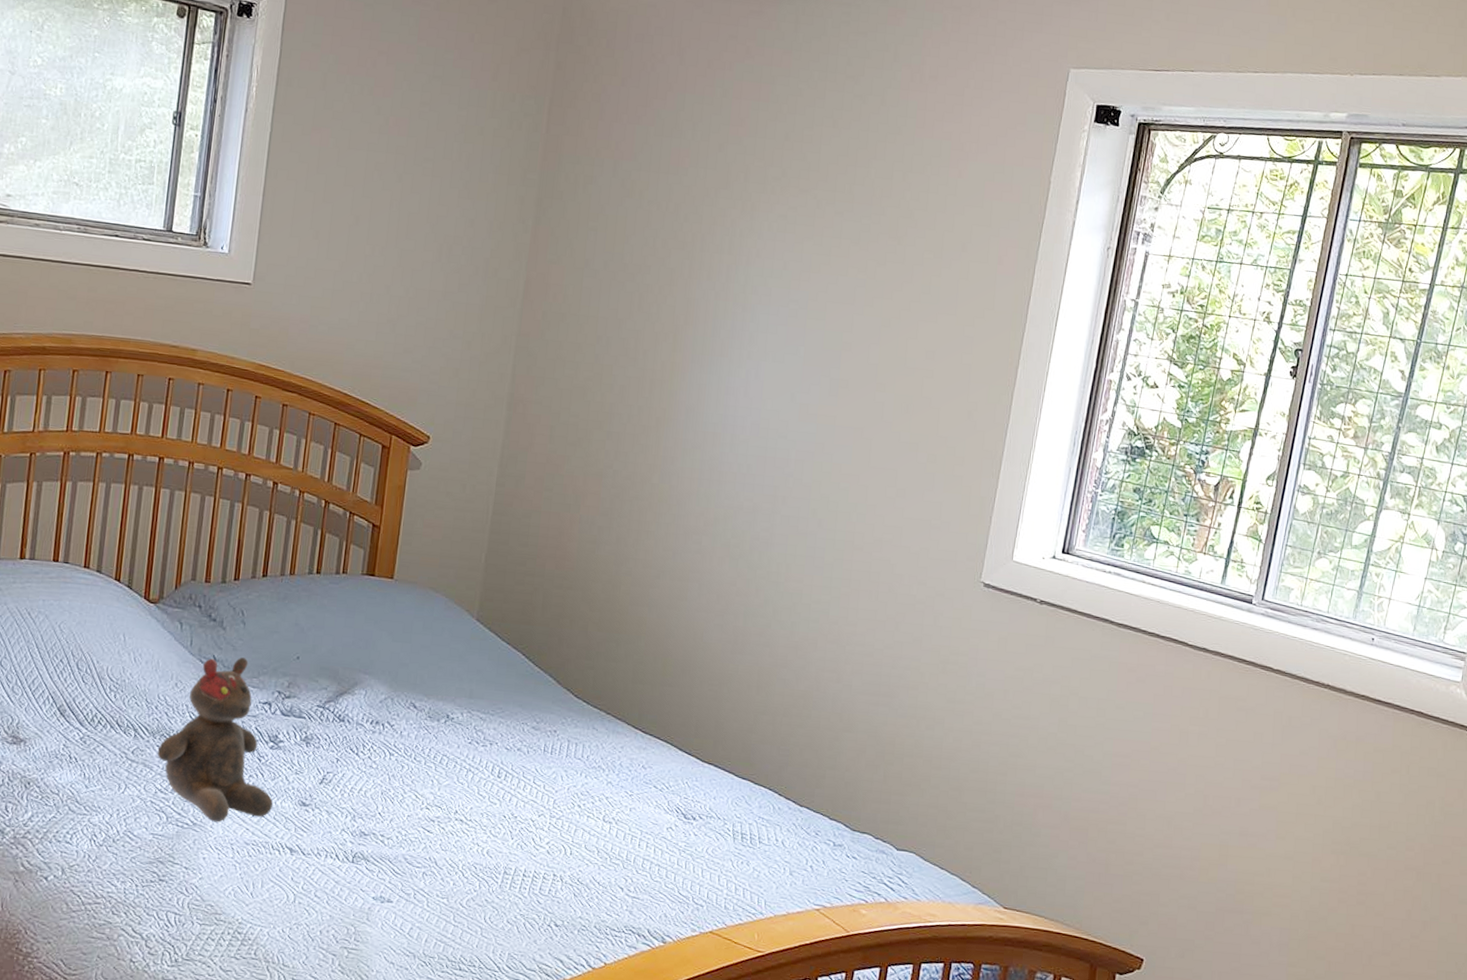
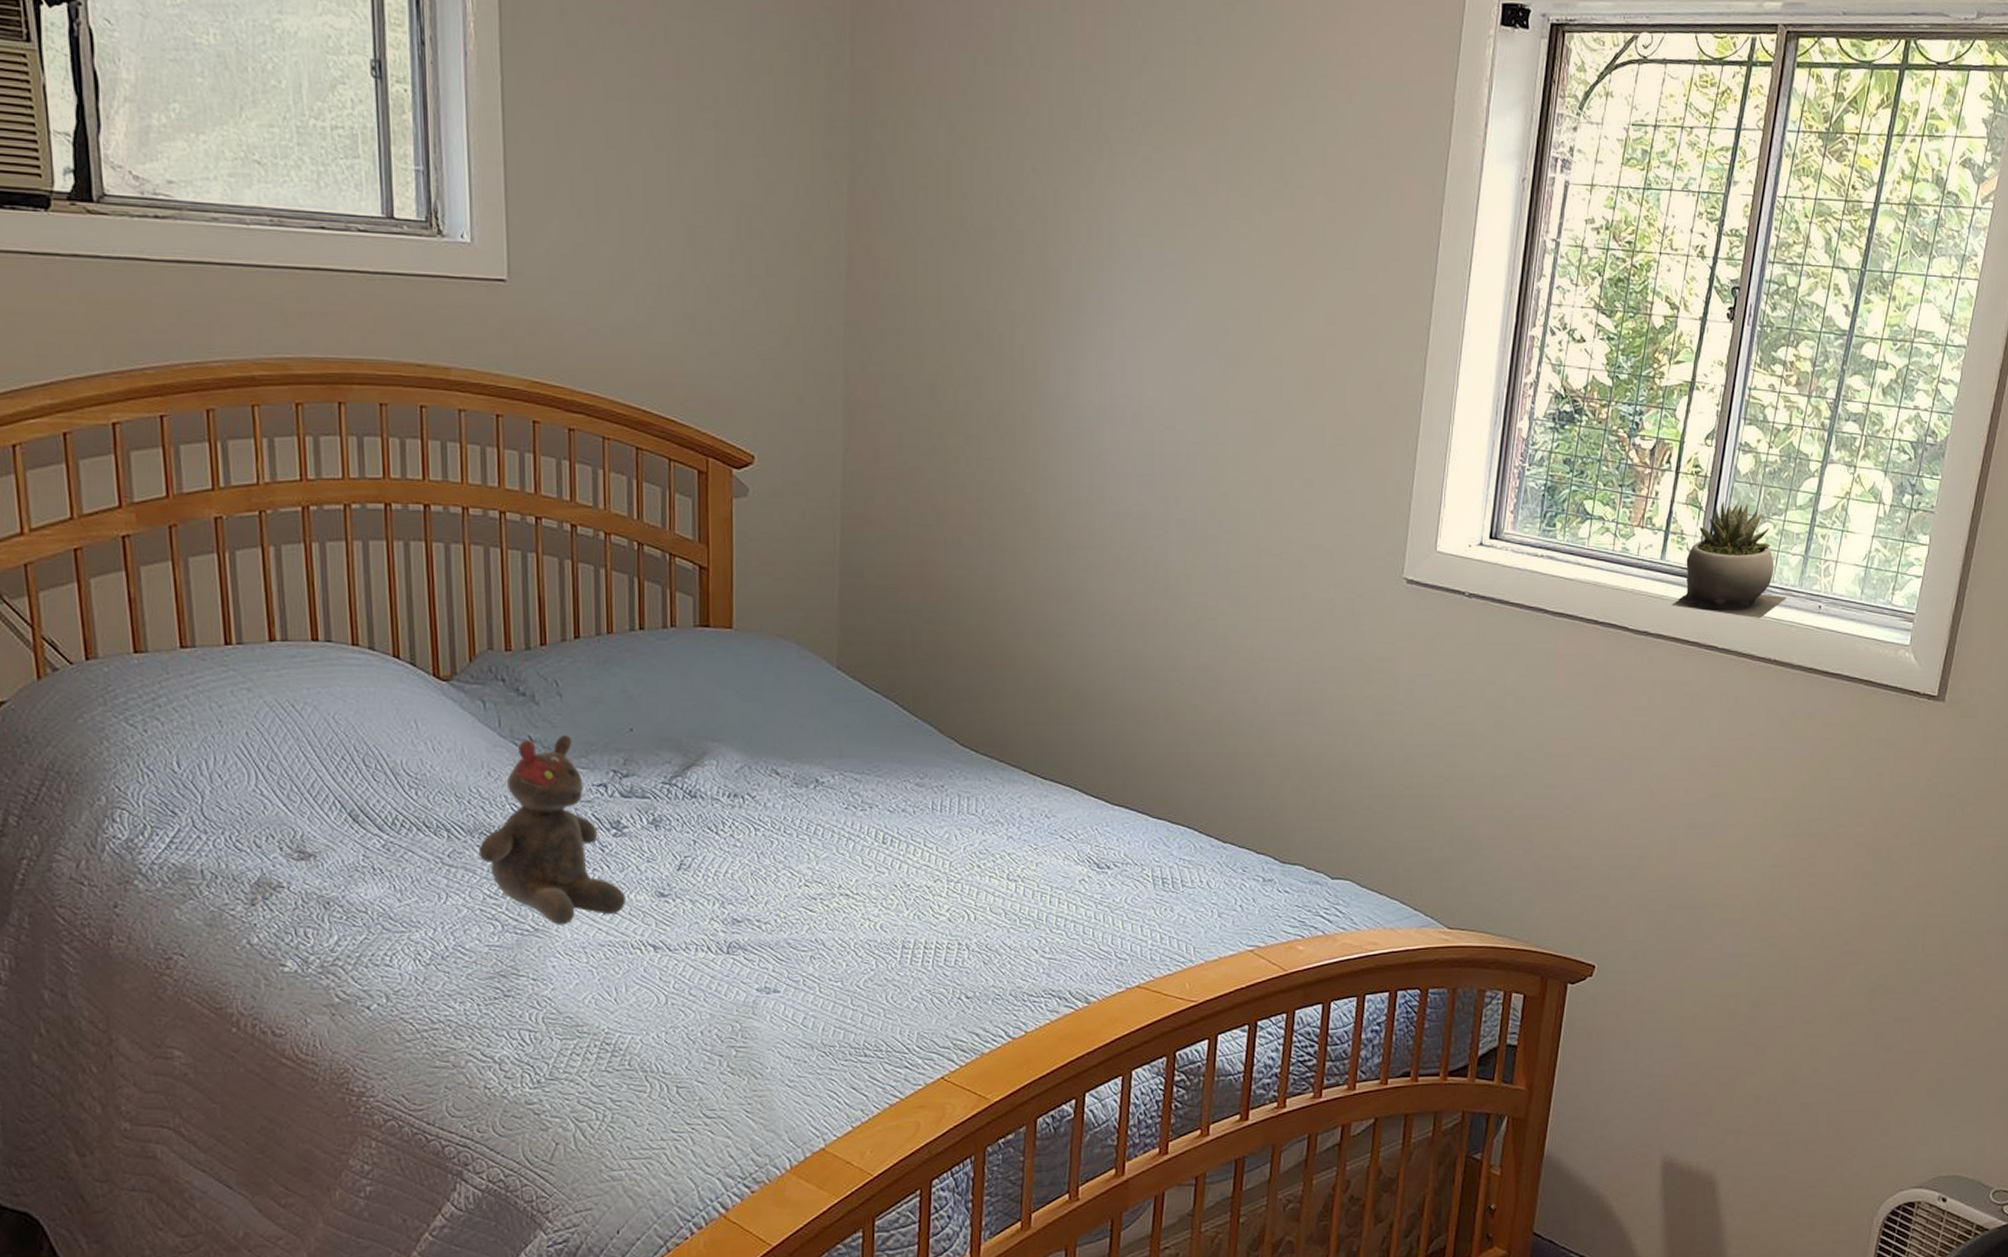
succulent plant: none [1229,537,1341,646] -> present [1670,502,1787,619]

